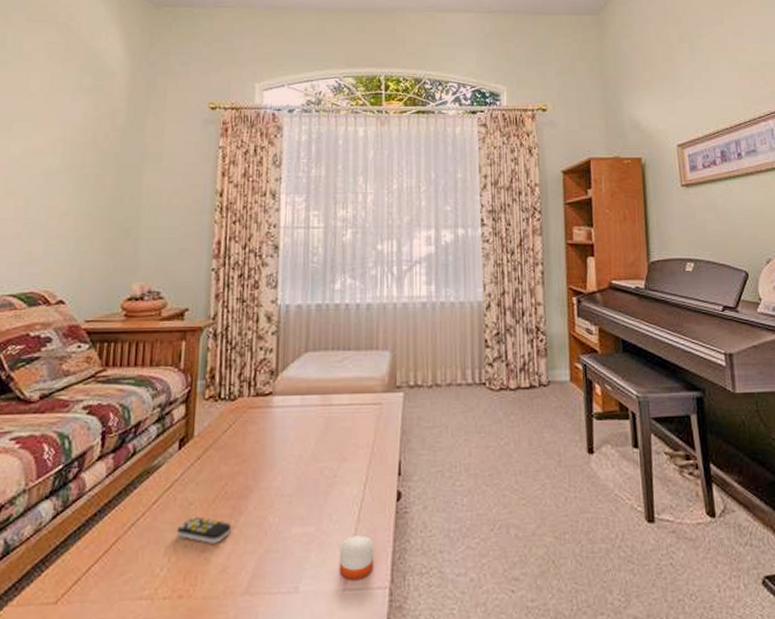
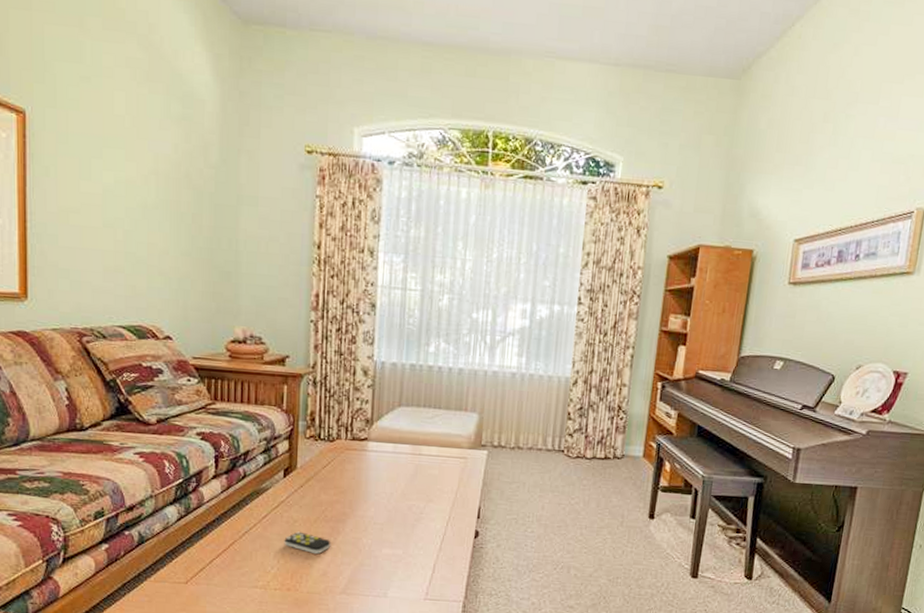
candle: present [339,534,373,581] -> none [422,559,452,594]

